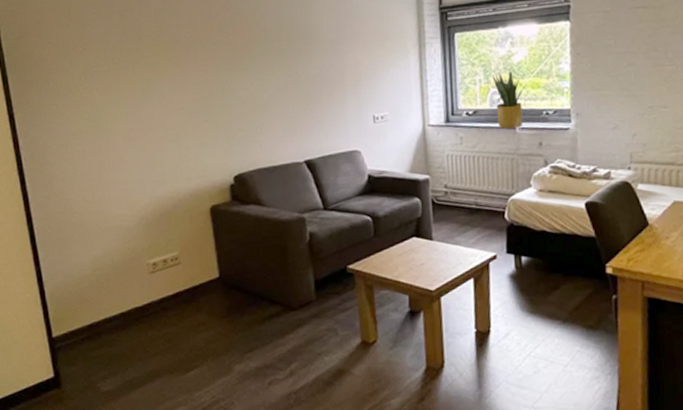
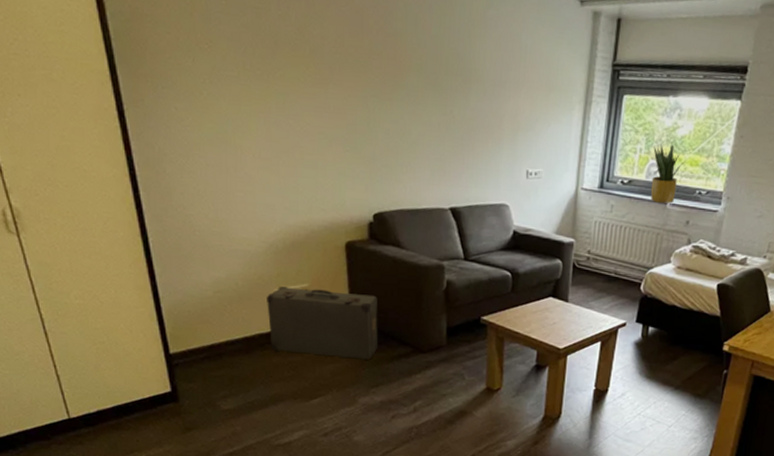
suitcase: none [140,256,250,324] -> present [267,286,380,360]

